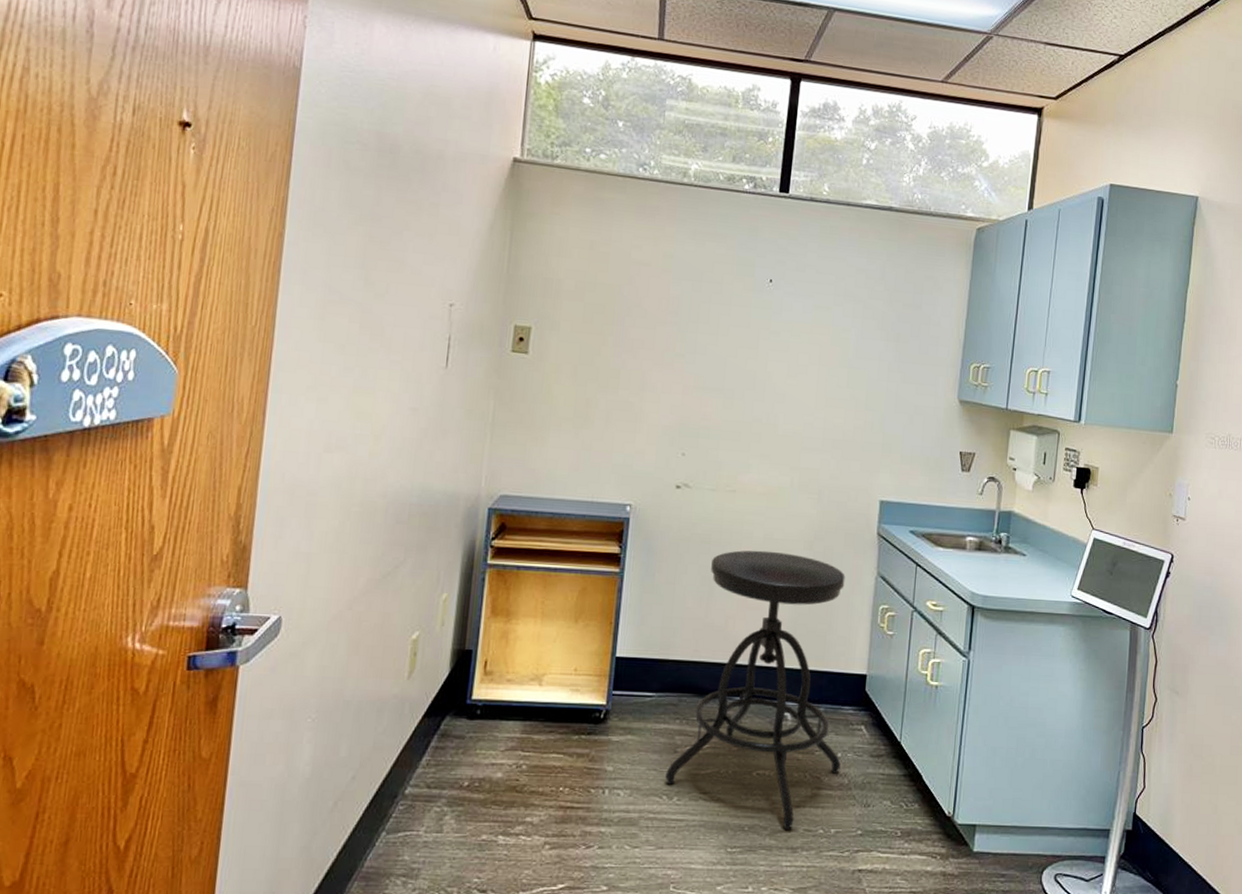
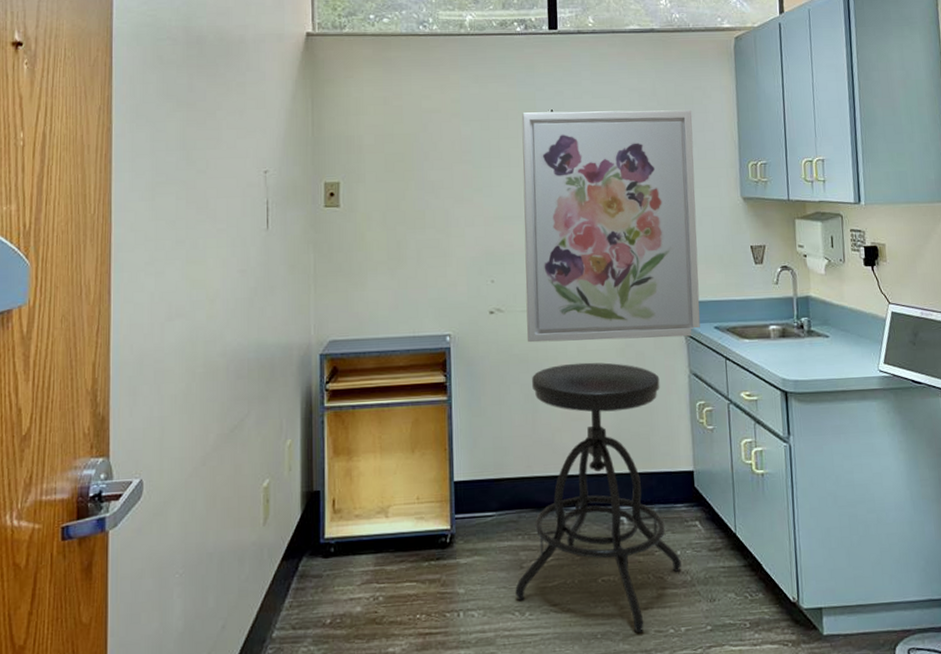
wall art: none [711,278,920,538] -> present [521,110,700,343]

